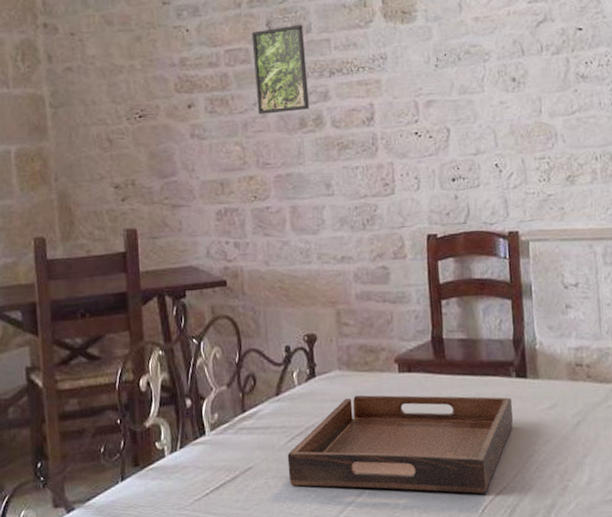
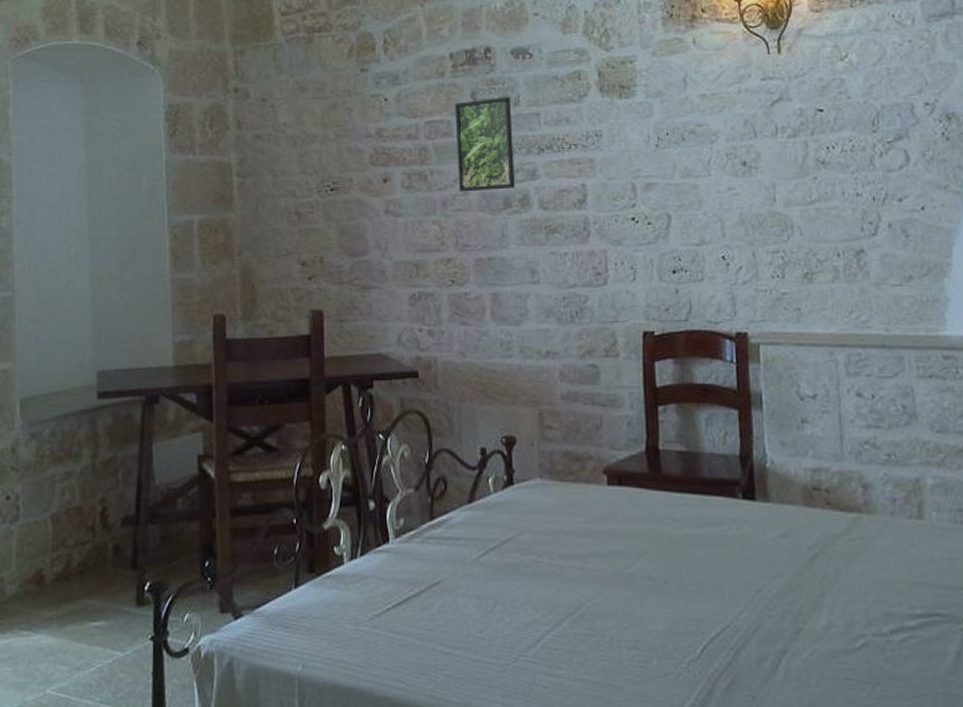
serving tray: present [287,395,513,494] -> none [479,508,739,630]

